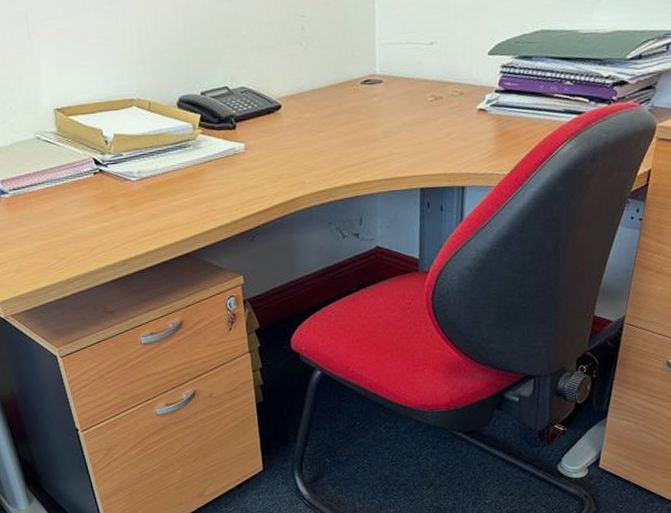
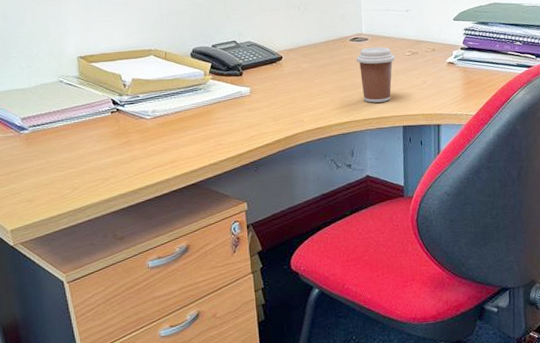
coffee cup: none [367,90,415,161] -> present [356,47,395,103]

